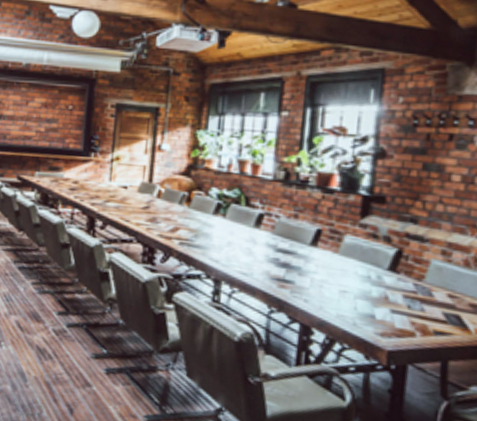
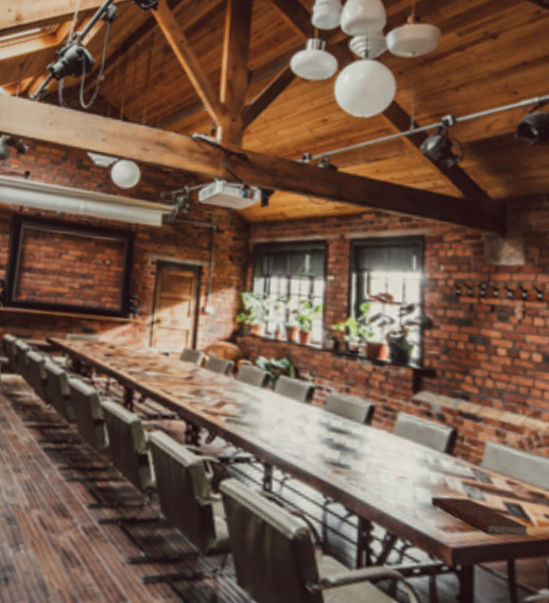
notebook: none [371,307,467,342] -> present [431,496,530,536]

